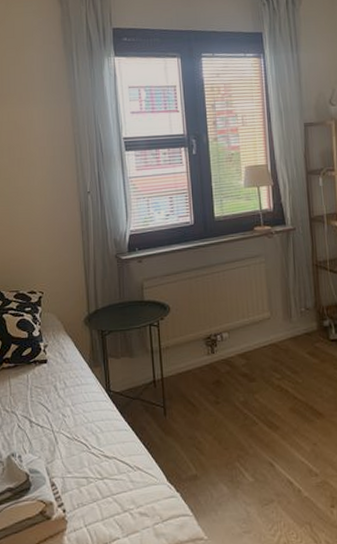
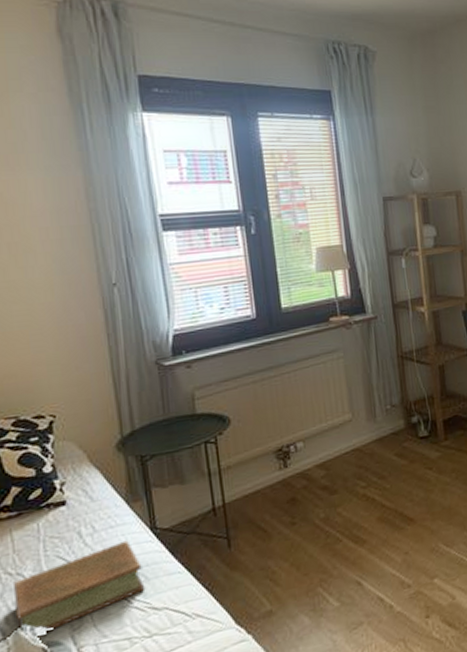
book: none [9,397,100,461] -> present [14,540,146,632]

